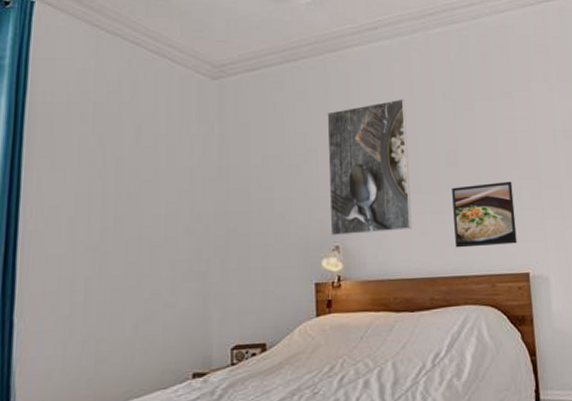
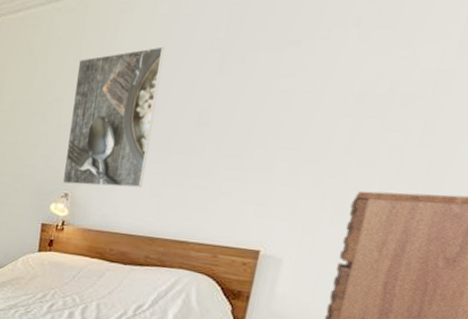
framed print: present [452,181,518,248] -> none [184,149,269,219]

